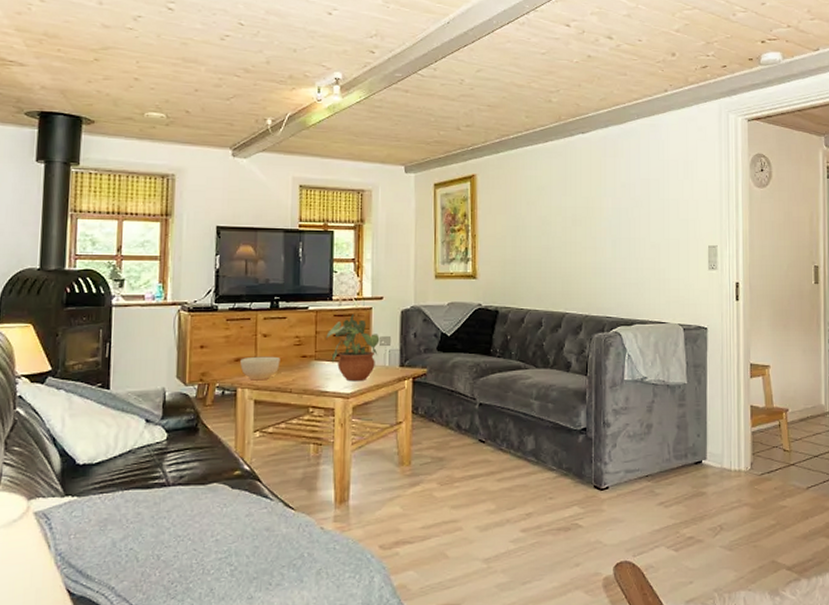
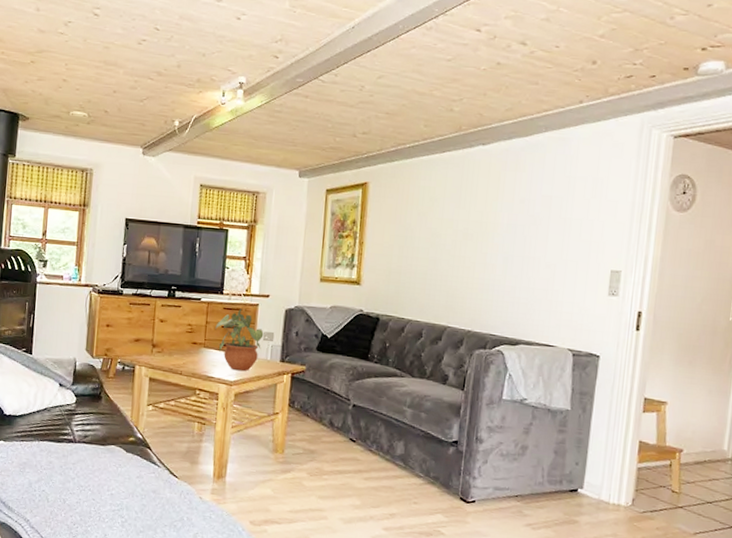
bowl: present [240,356,281,381] -> none [139,338,174,361]

